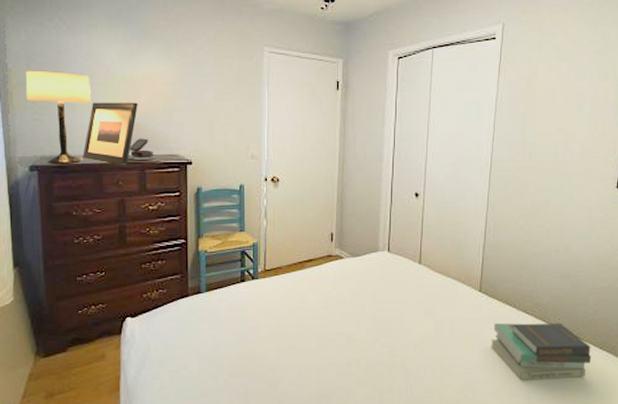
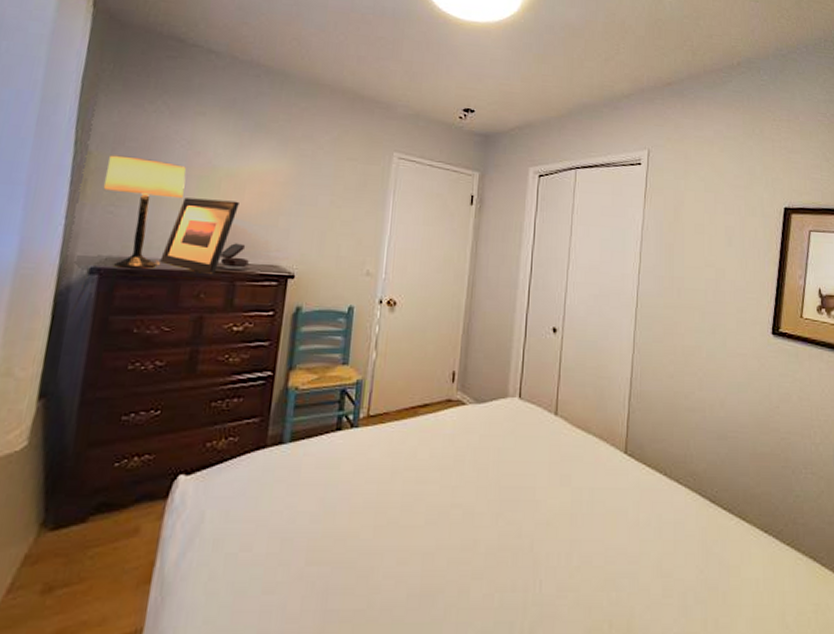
books: present [491,323,592,381] -> none [638,496,757,575]

